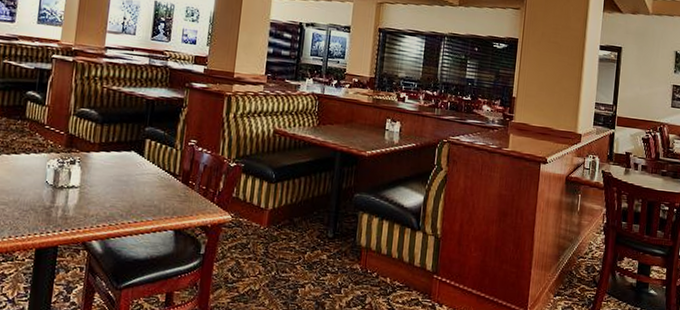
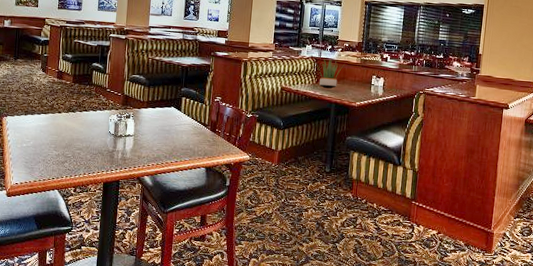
potted plant: none [318,96,354,134] -> present [316,58,345,89]

